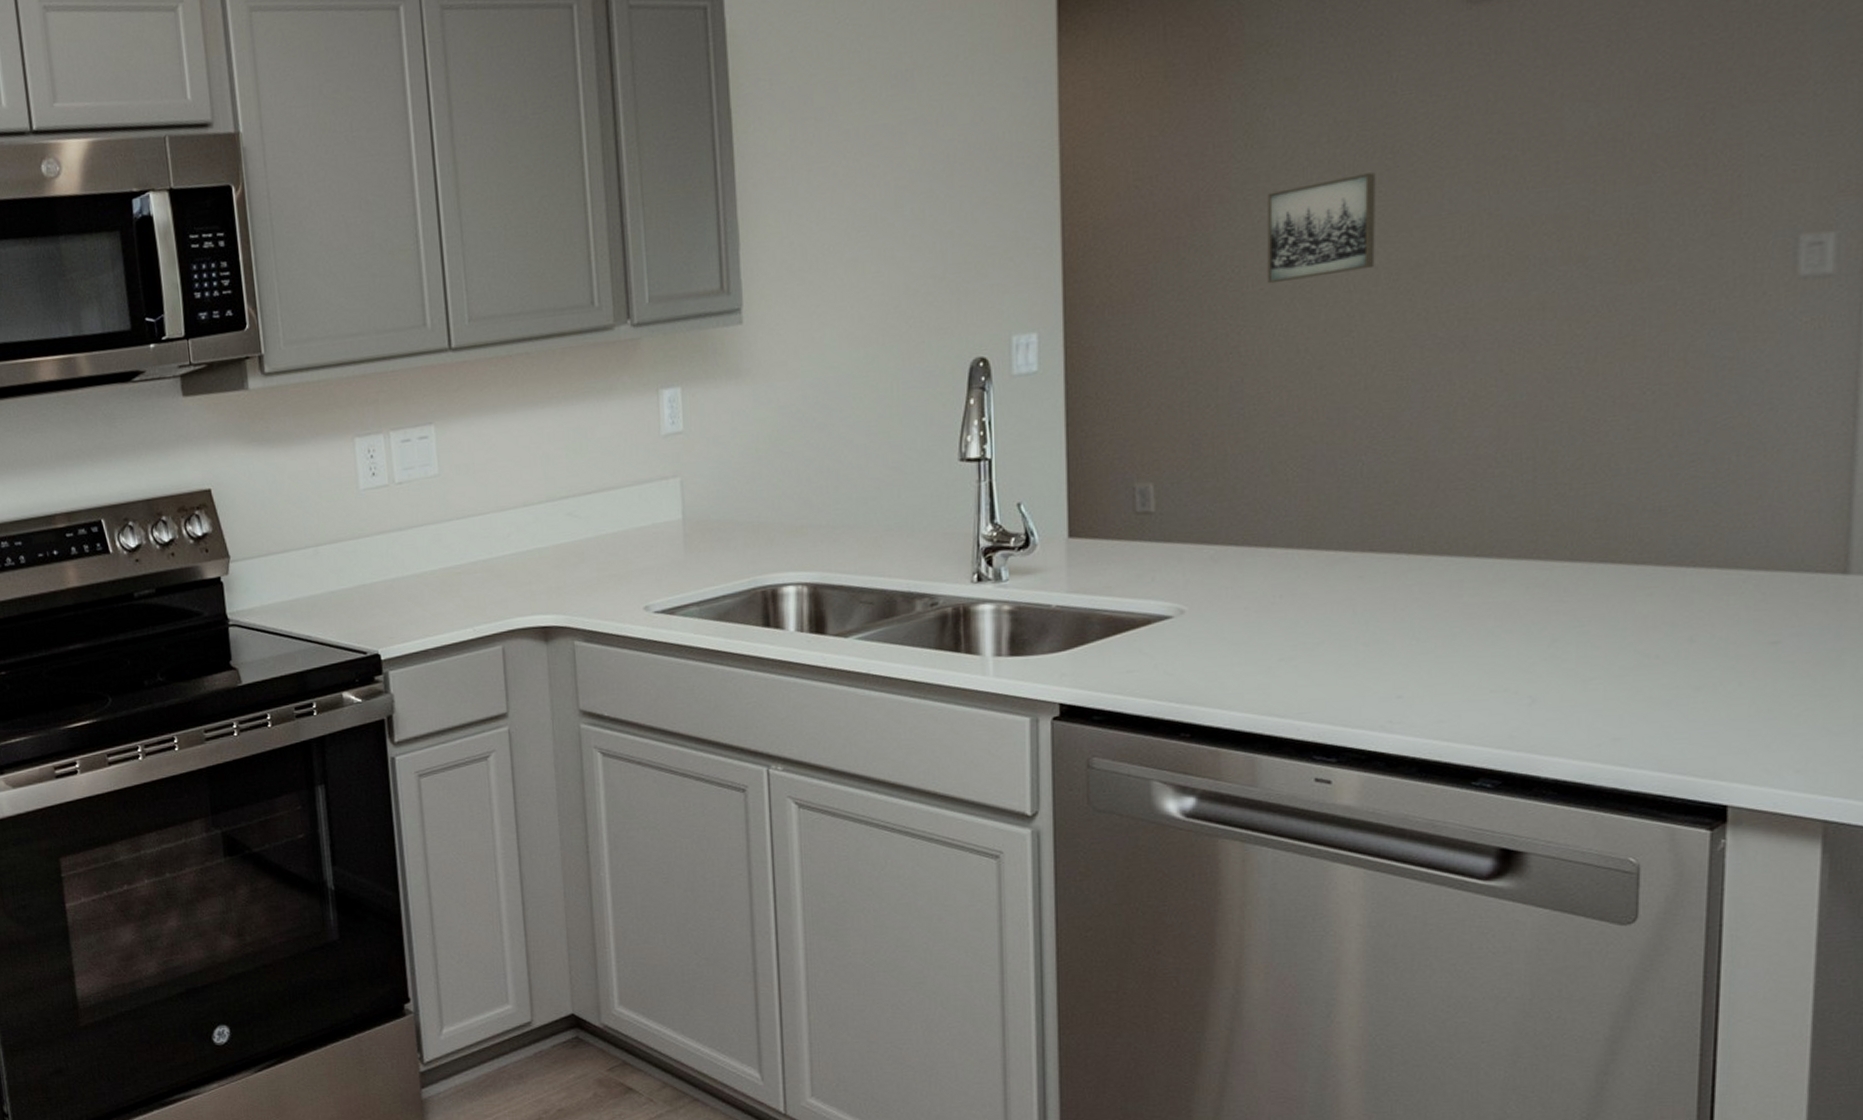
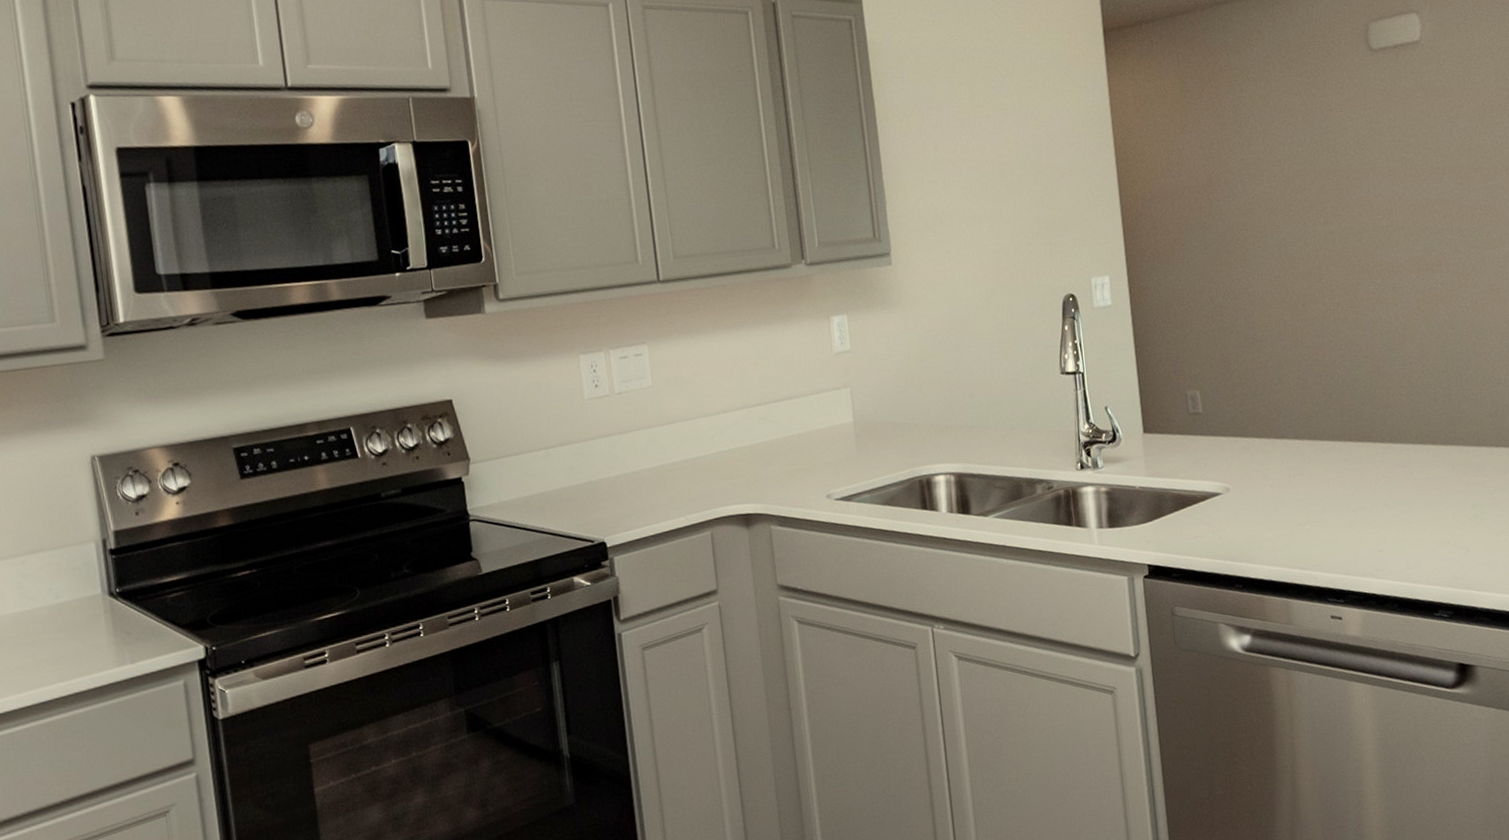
wall art: present [1267,172,1376,284] -> none [1257,165,1331,243]

